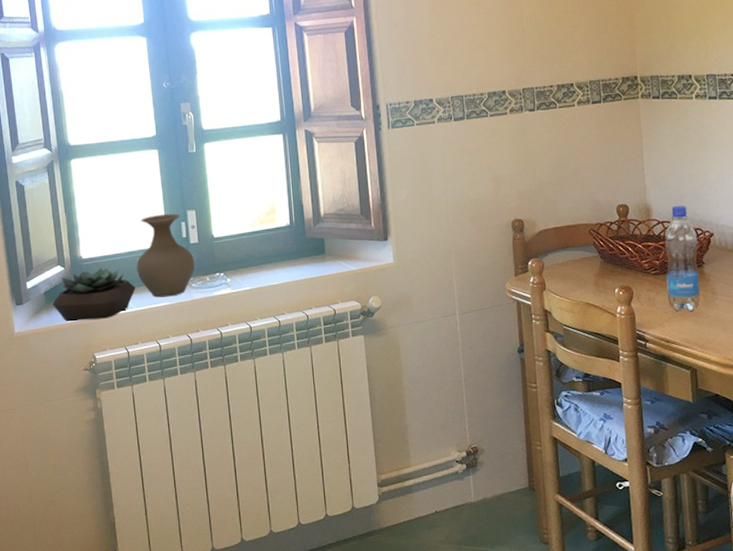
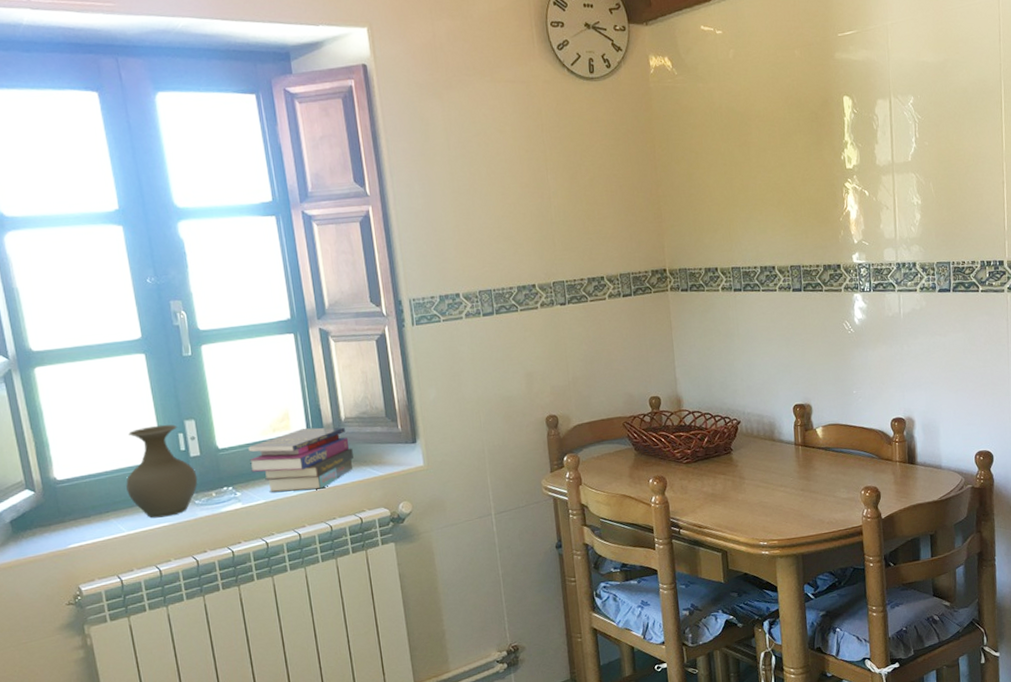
succulent plant: present [52,268,136,322] -> none [21,489,127,552]
books: none [239,222,330,281] -> present [248,427,354,492]
bottle: present [664,205,701,312] -> none [695,395,730,498]

